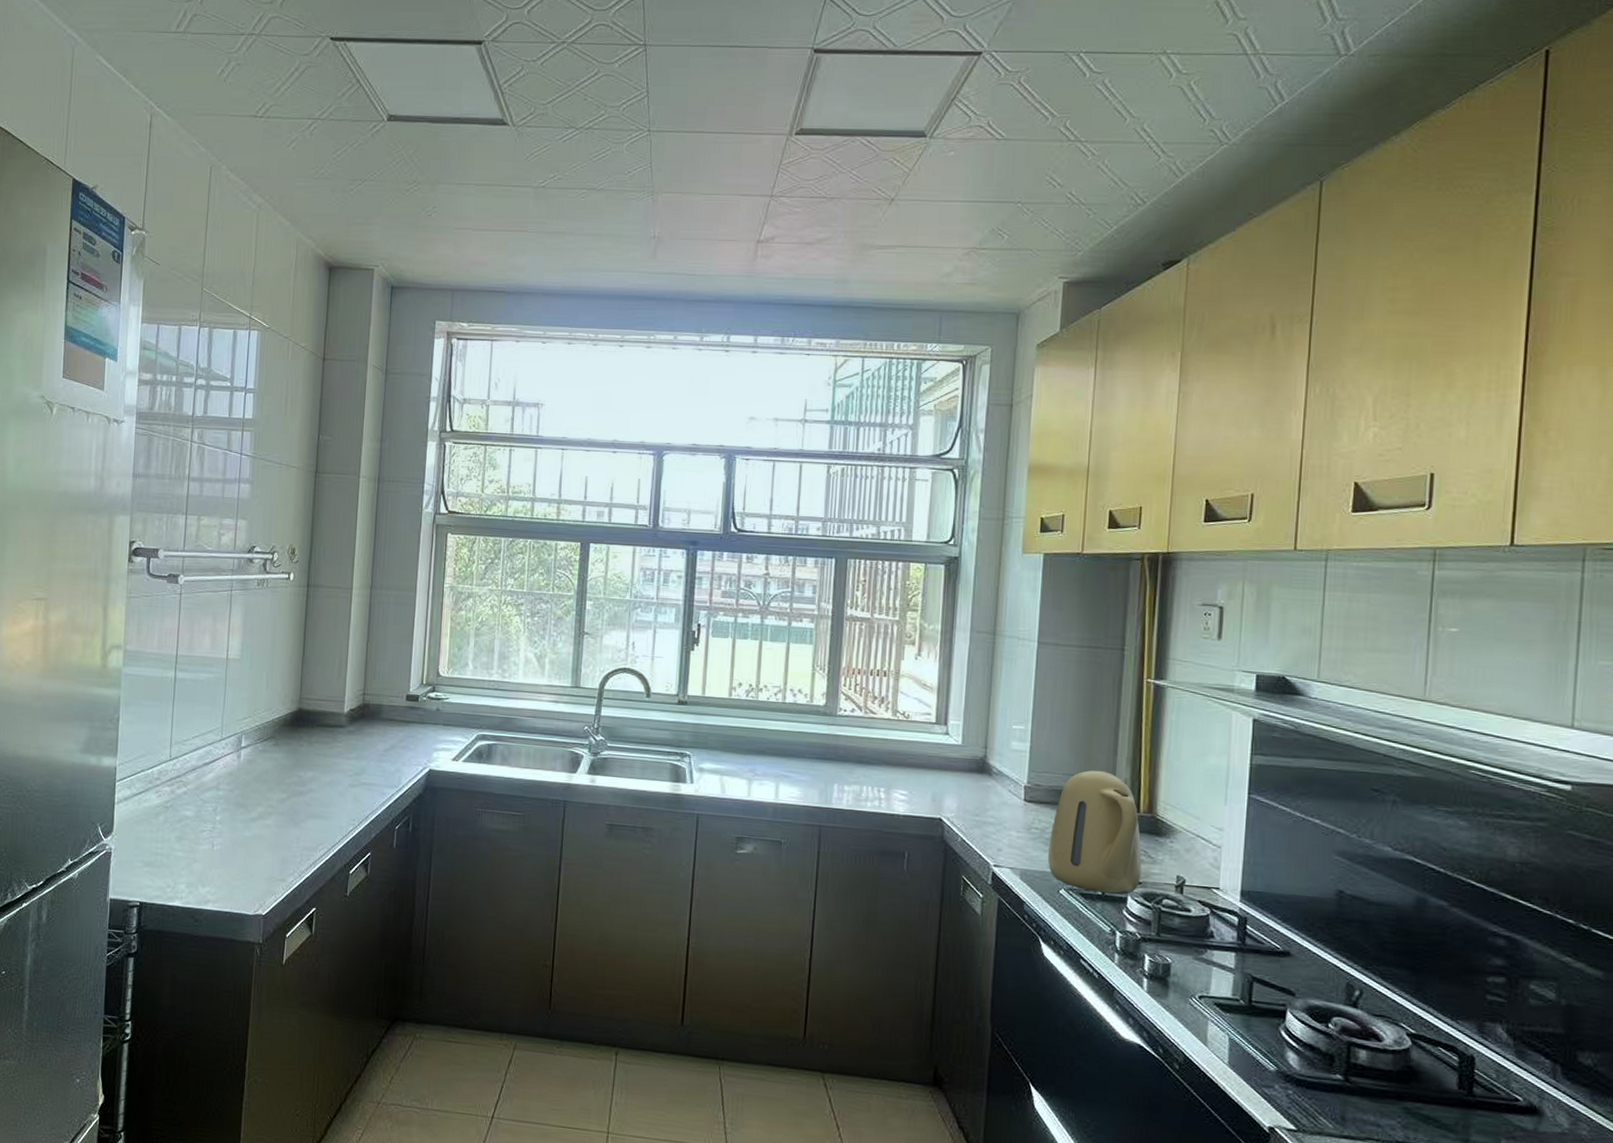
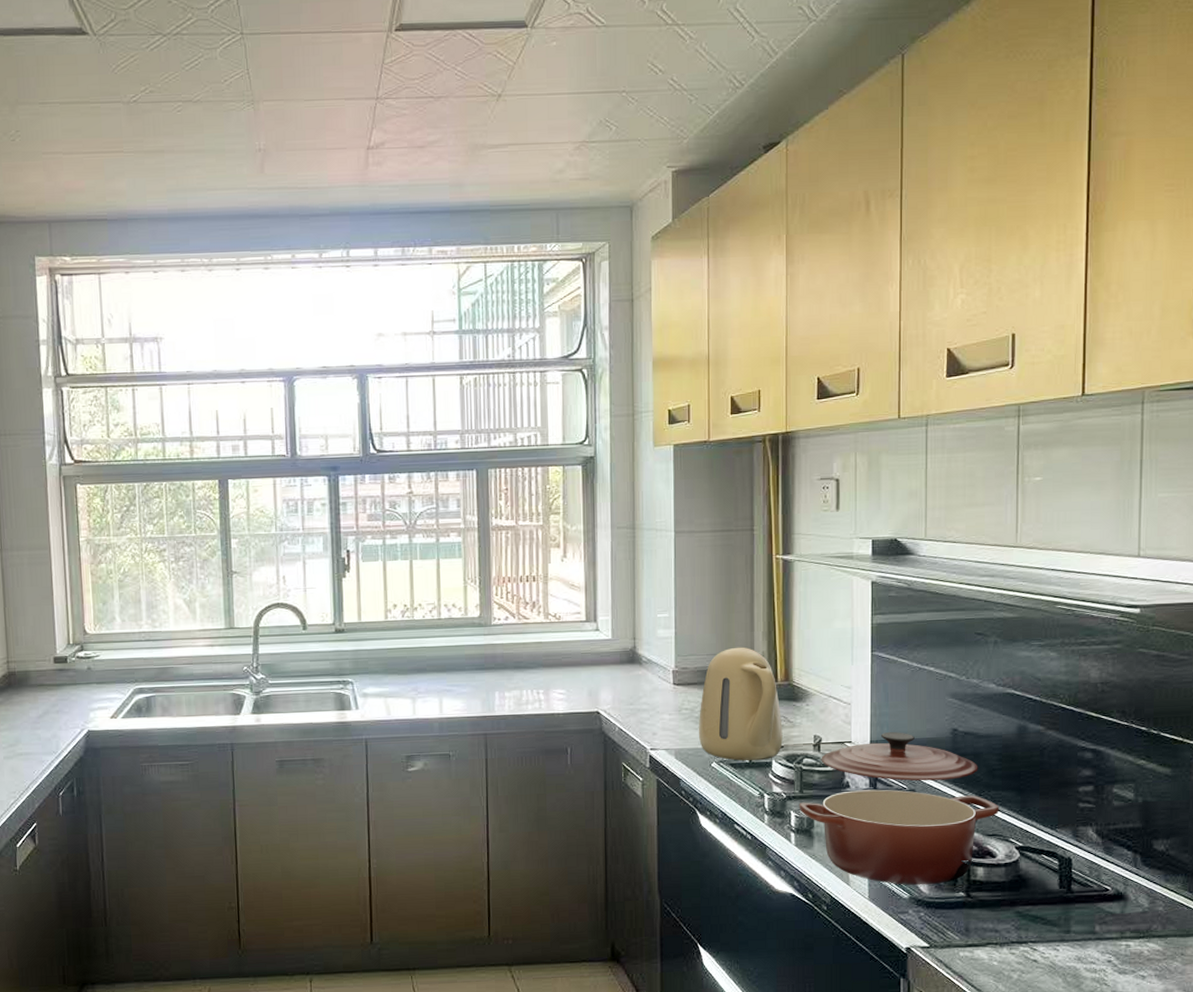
saucepan: none [1154,883,1389,1062] -> present [799,732,999,886]

